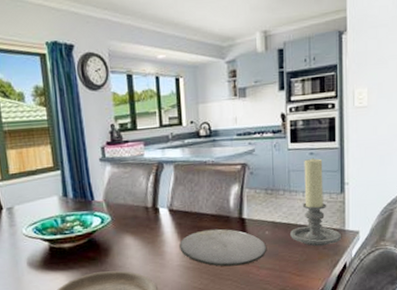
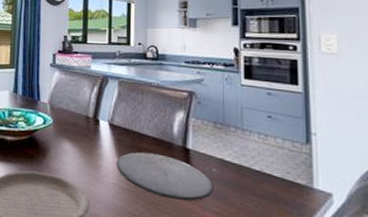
candle holder: present [290,157,341,247] -> none [242,98,308,202]

